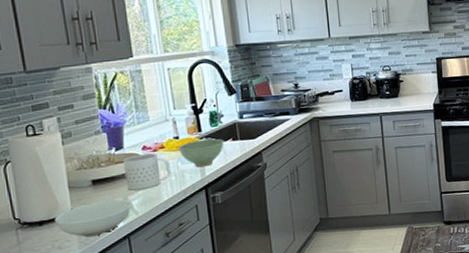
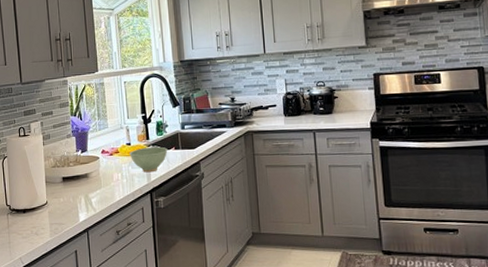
bowl: present [55,199,132,238] -> none [34,195,91,228]
mug: present [123,153,171,191] -> none [86,157,123,189]

